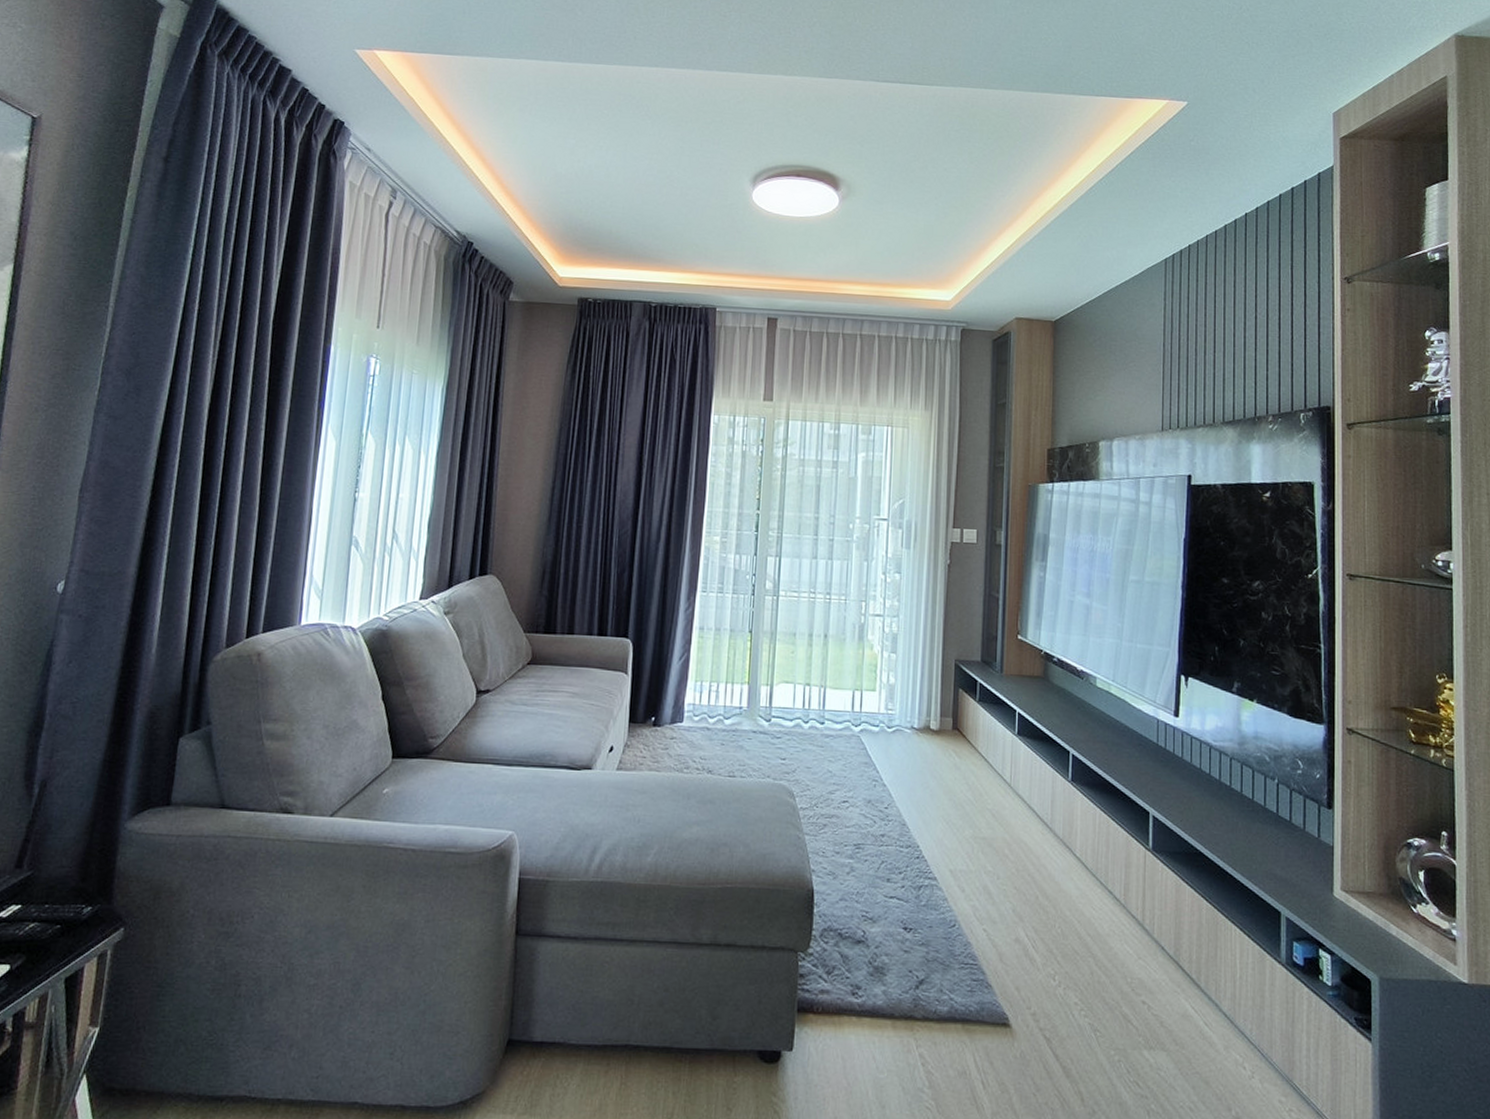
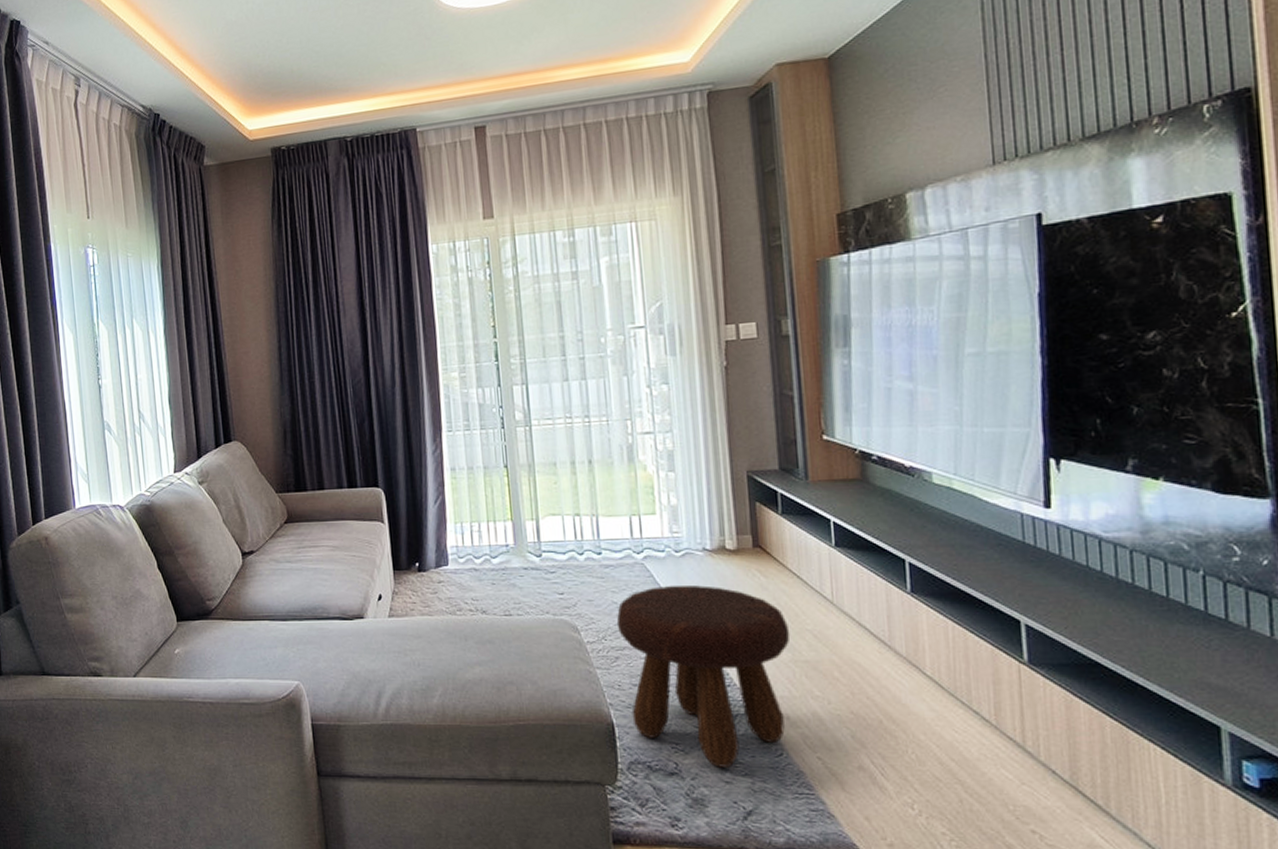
footstool: none [829,758,974,937] -> present [616,585,791,768]

